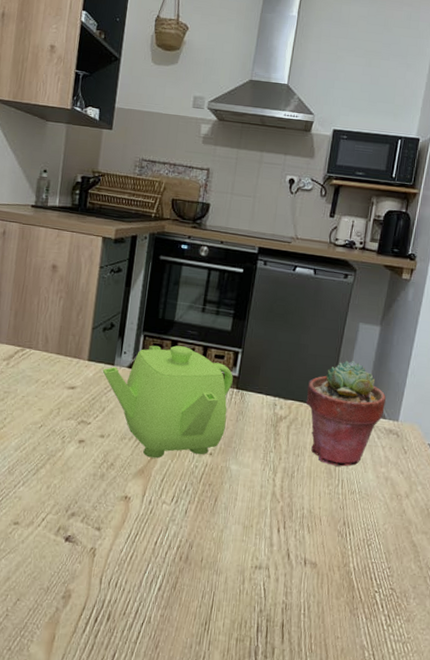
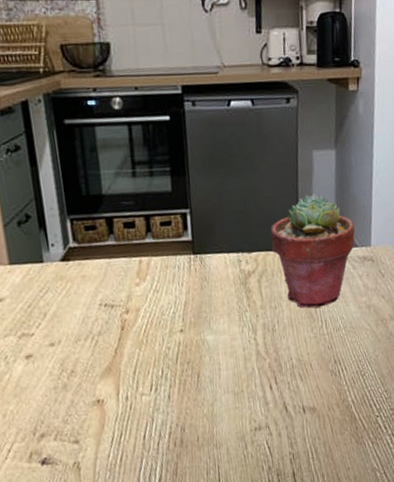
teapot: present [102,345,233,459] -> none [30,221,192,353]

